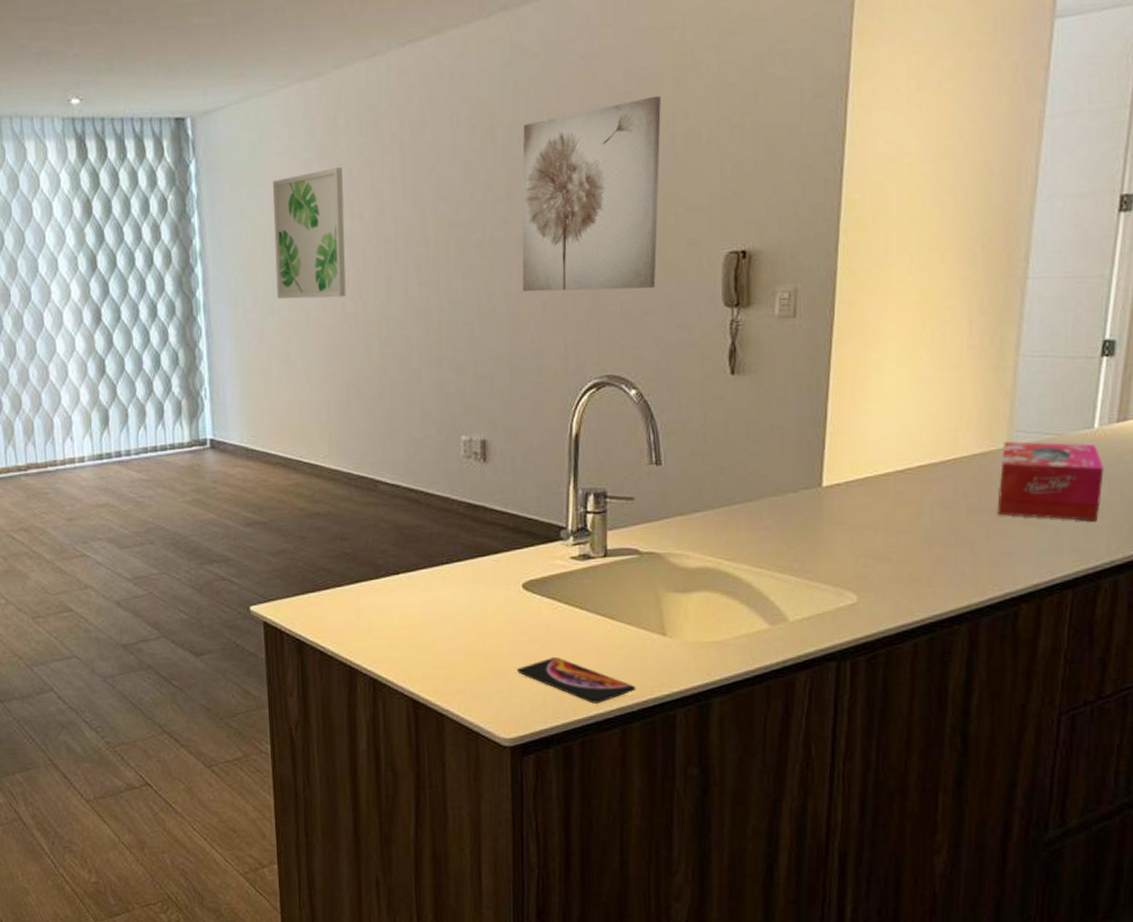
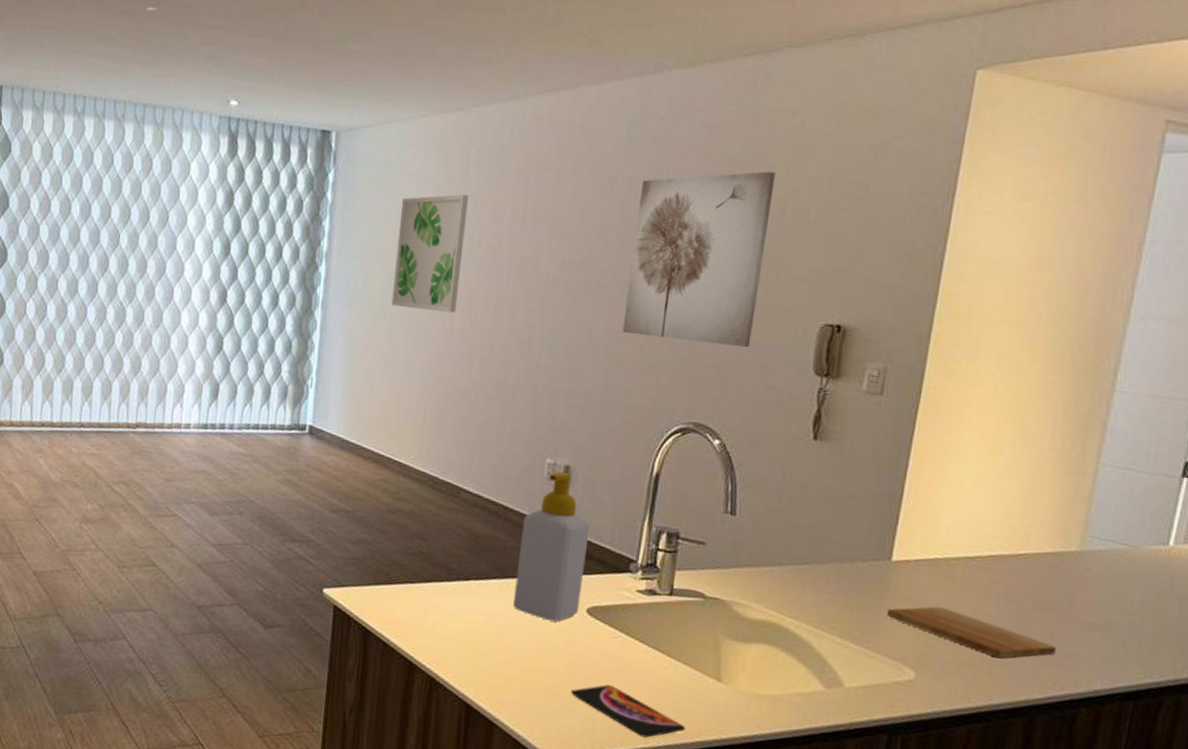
soap bottle: none [445,447,515,603] -> present [513,471,590,622]
cutting board: none [823,525,993,568] -> present [887,606,1056,659]
tissue box: present [997,441,1104,522] -> none [1064,545,1176,638]

